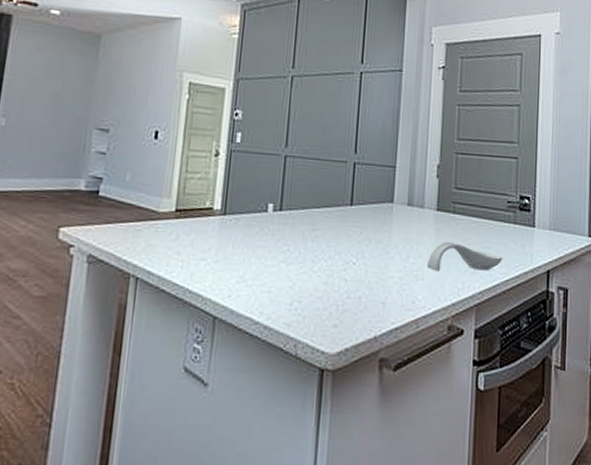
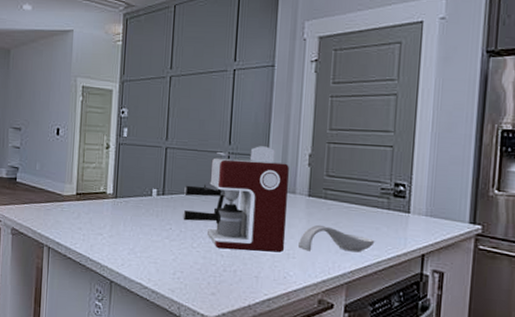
coffee maker: none [302,155,417,275] -> present [183,146,289,253]

